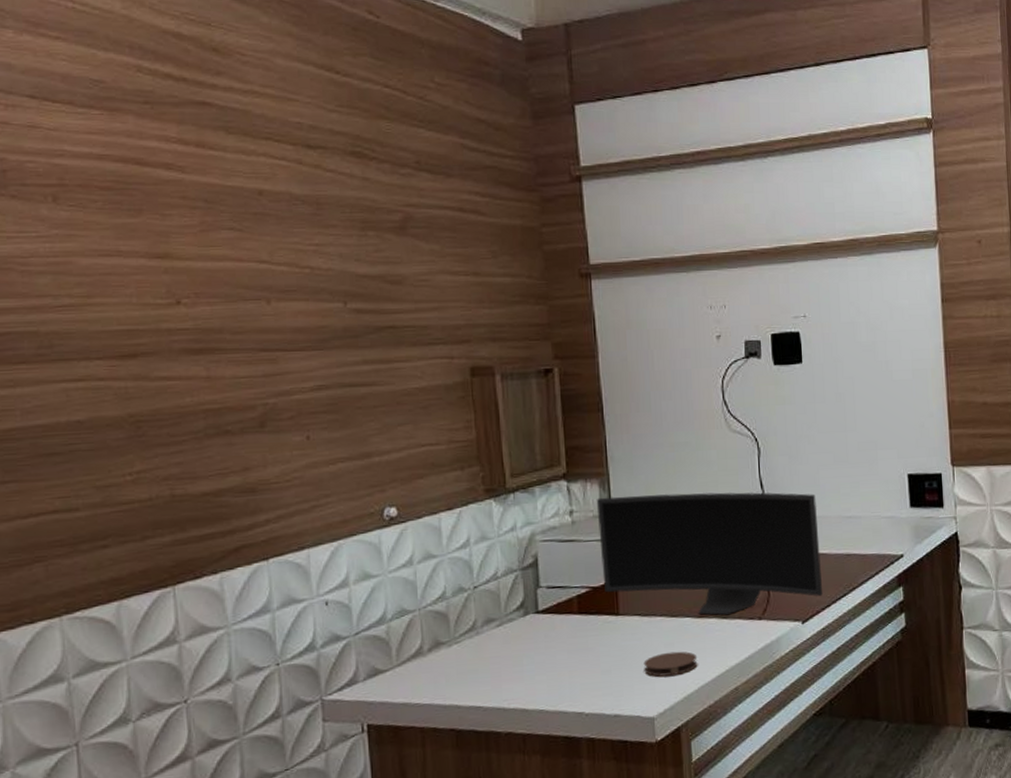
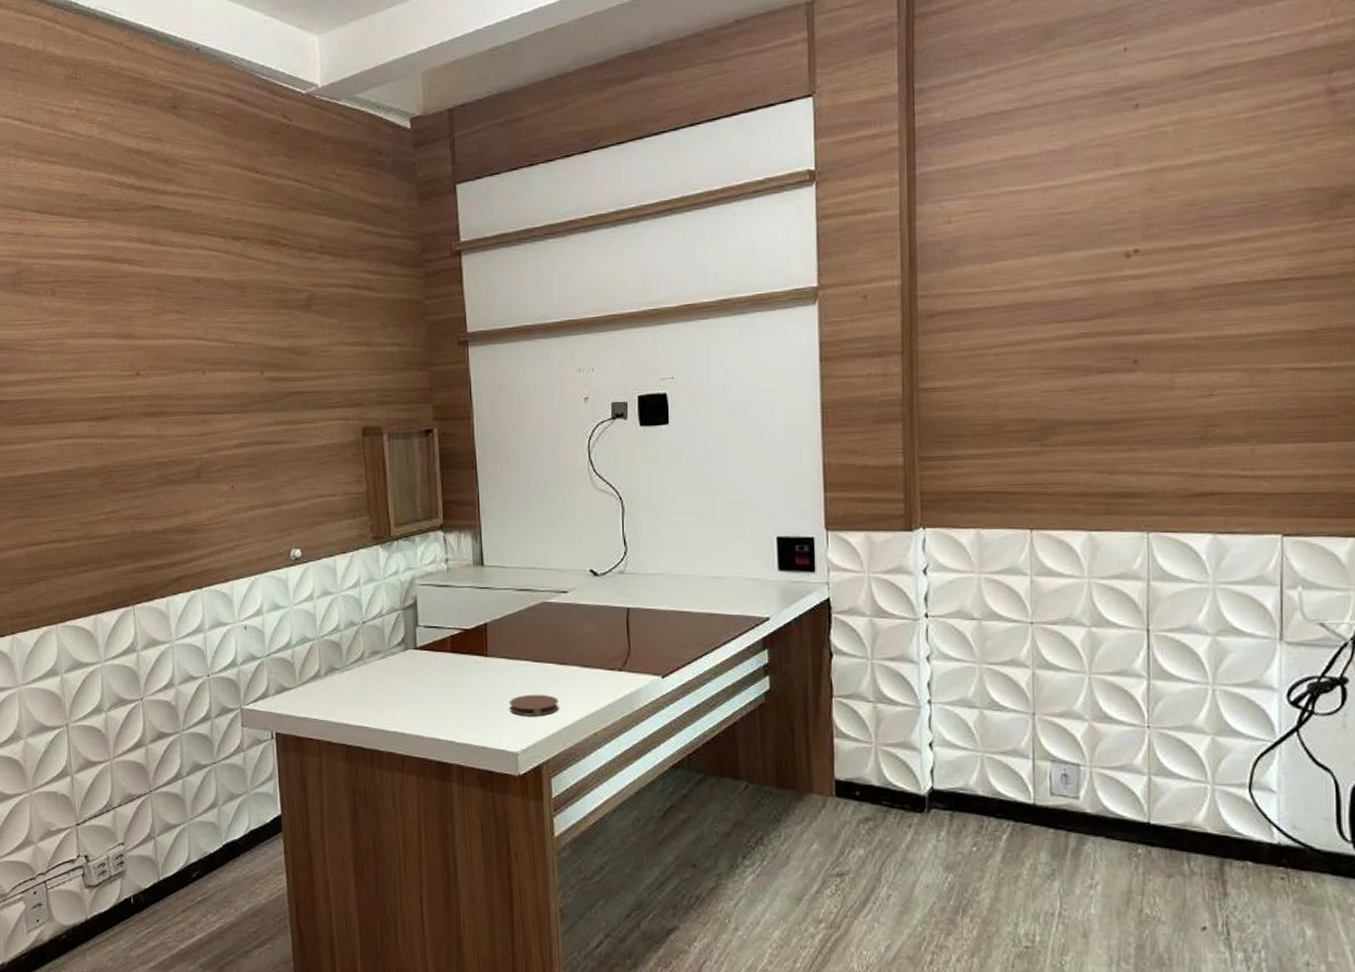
monitor: present [596,492,823,616] -> none [469,547,684,665]

